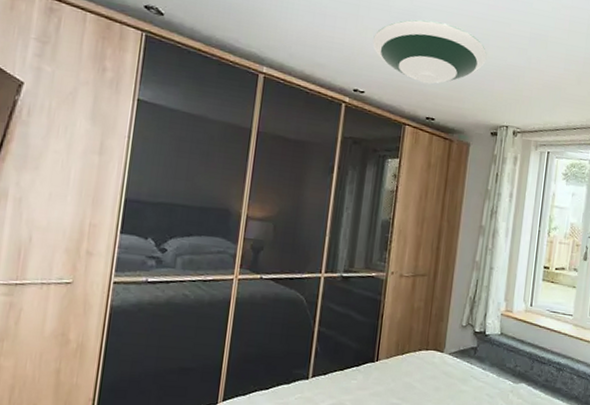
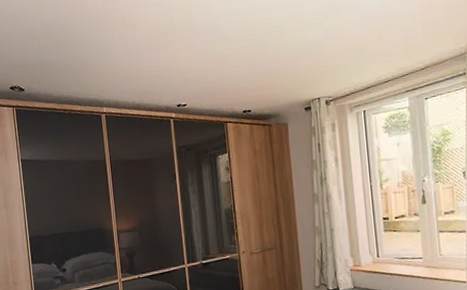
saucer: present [372,19,487,84] -> none [183,23,286,82]

